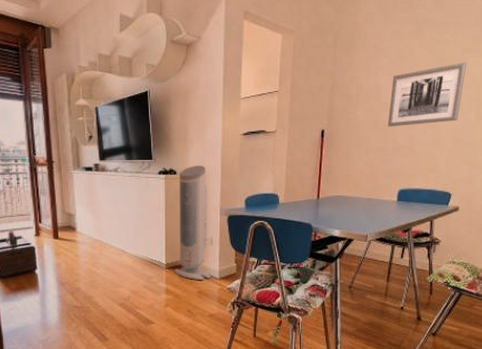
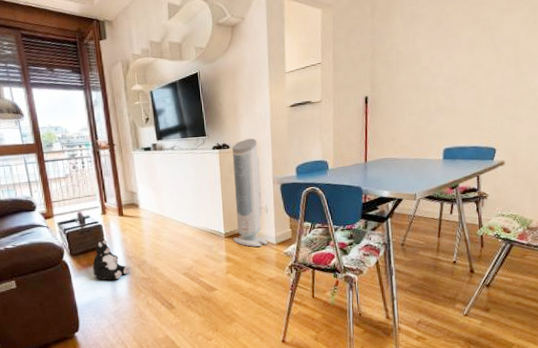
plush toy: none [22,262,63,307] -> present [92,239,131,281]
wall art: present [387,62,467,127] -> none [428,21,503,89]

